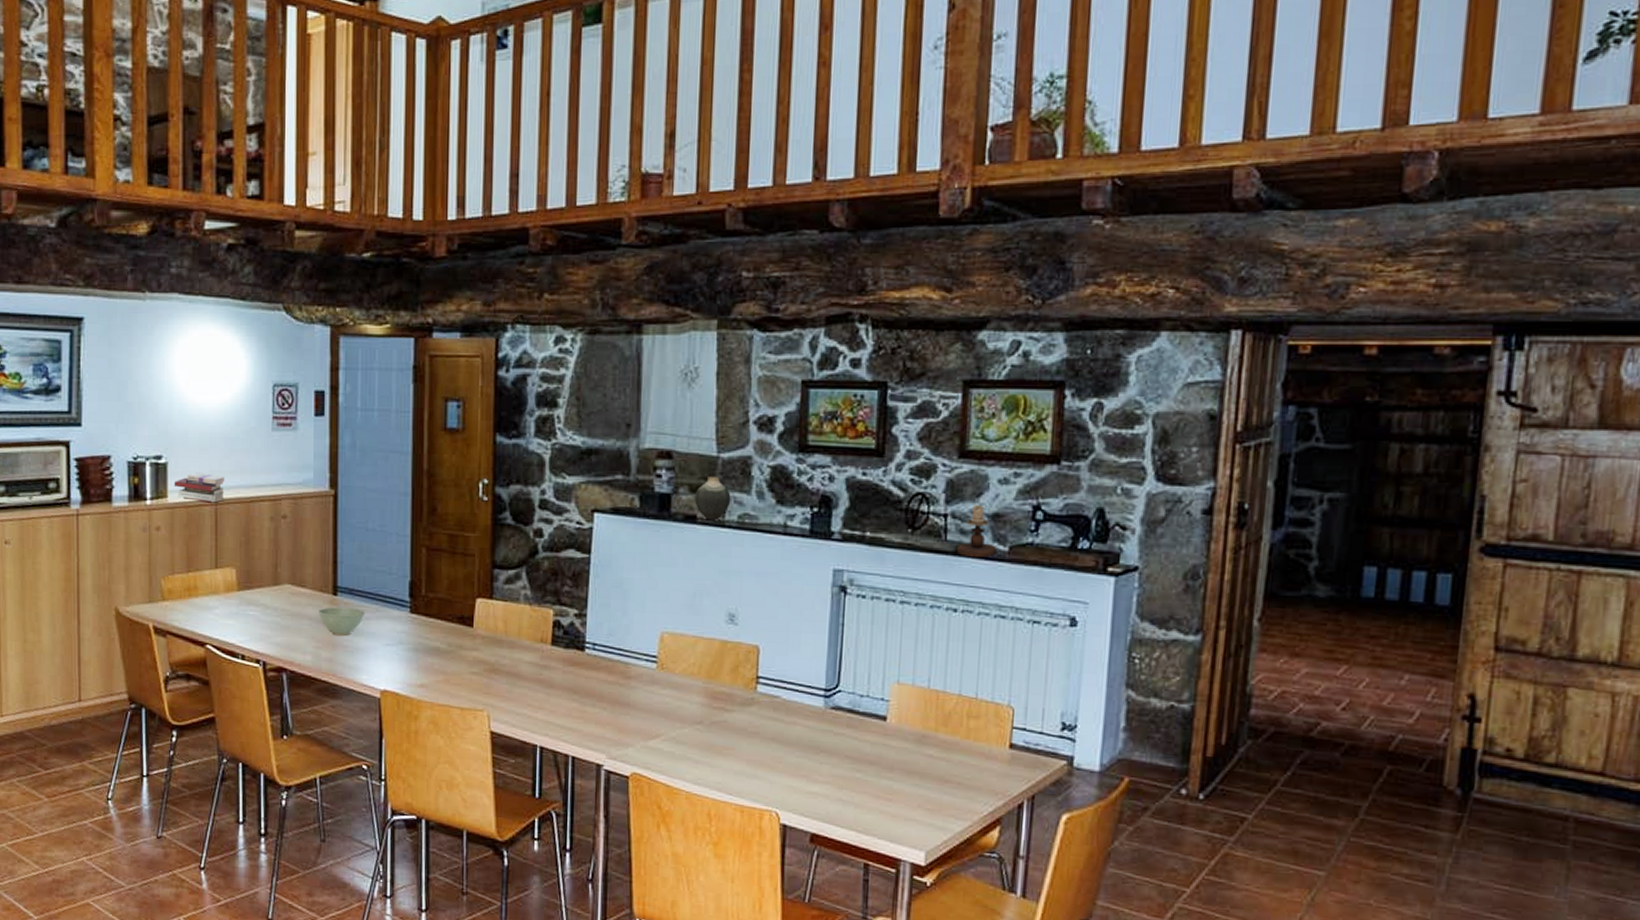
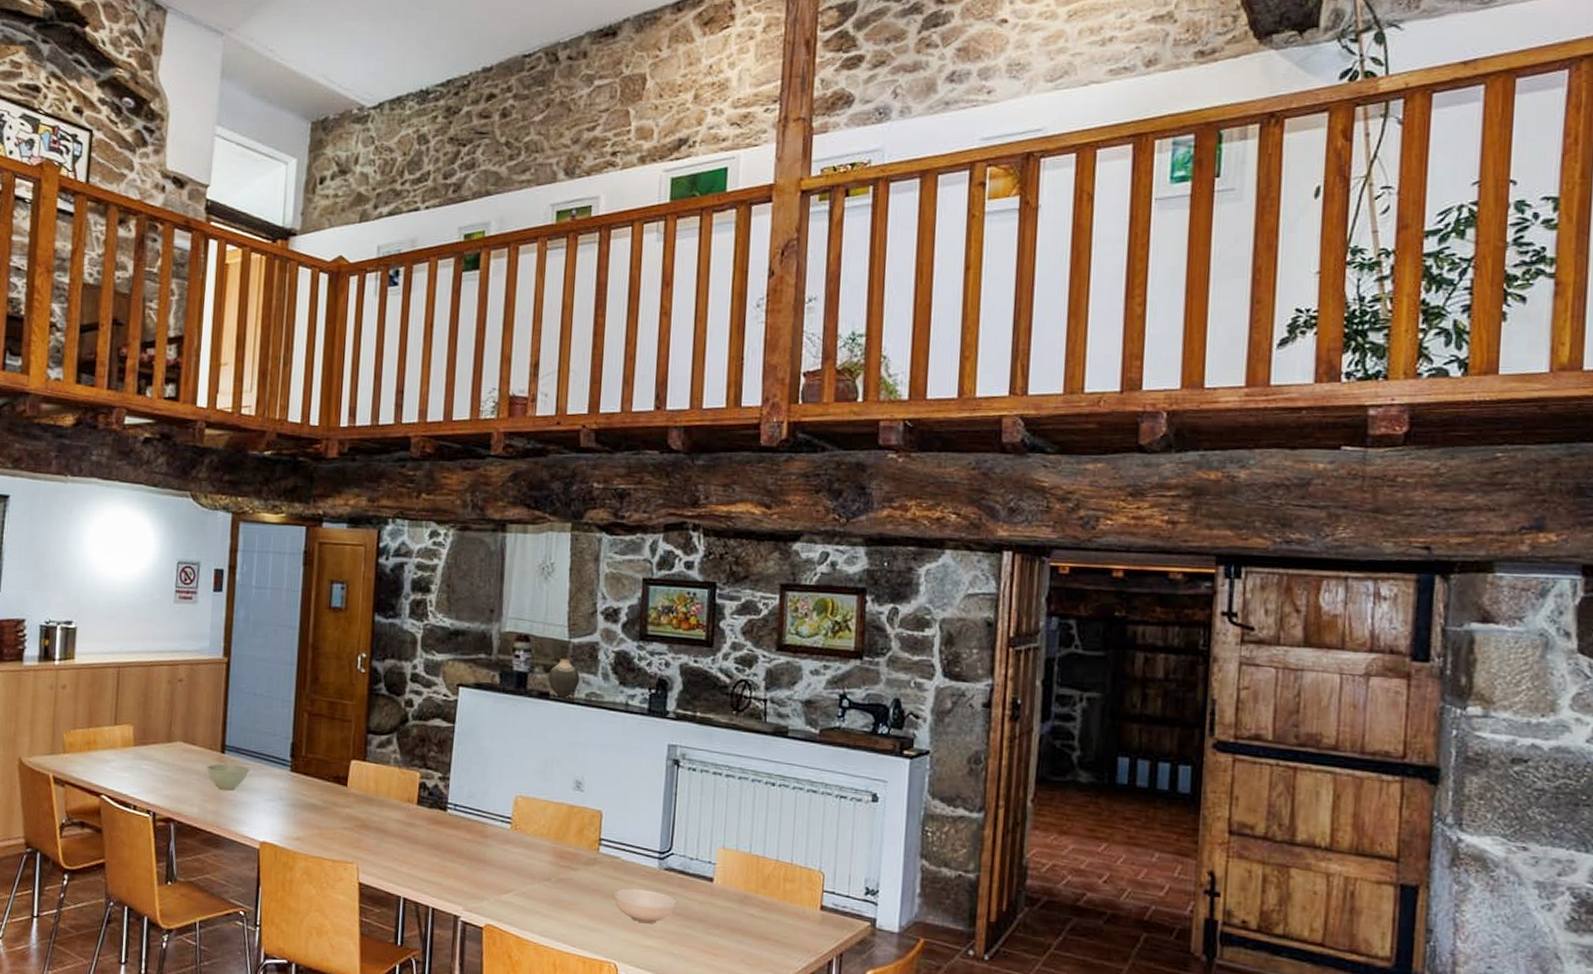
books: present [173,472,224,503] -> none [81,637,128,666]
bowl: none [773,730,847,768] -> present [613,888,678,924]
candlestick: present [957,505,997,559] -> none [775,692,809,739]

